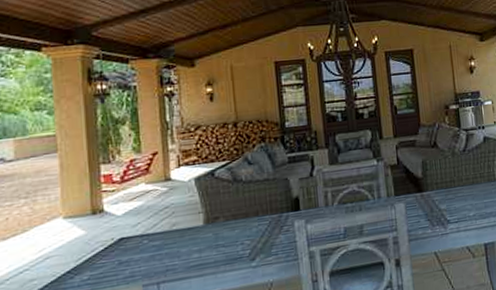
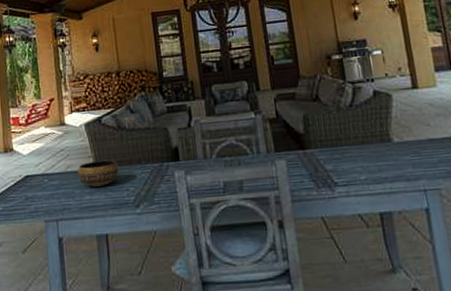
bowl: none [184,214,233,244] -> present [77,160,119,187]

